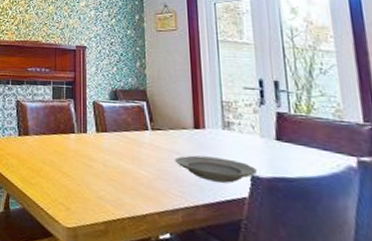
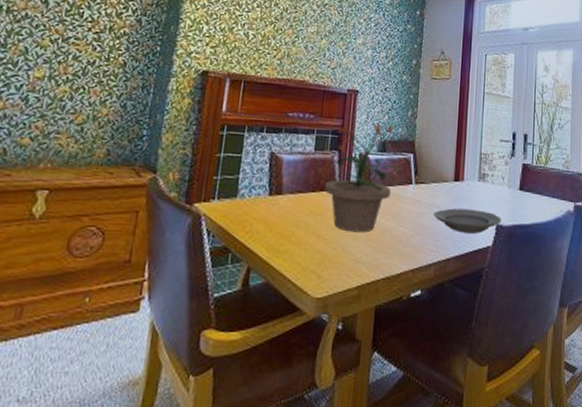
potted plant: none [64,74,136,173] -> present [324,123,402,233]

